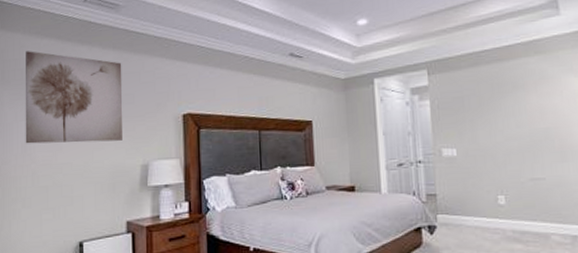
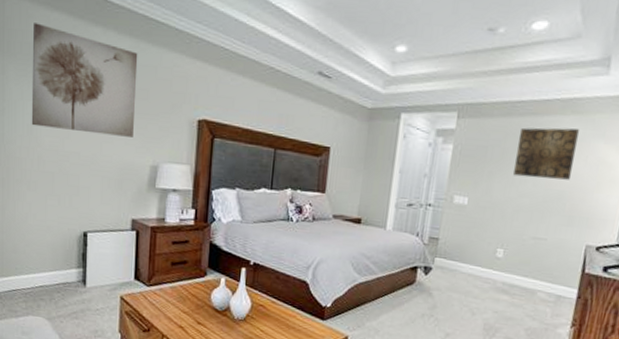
wall art: none [490,68,552,121] -> present [513,127,579,180]

